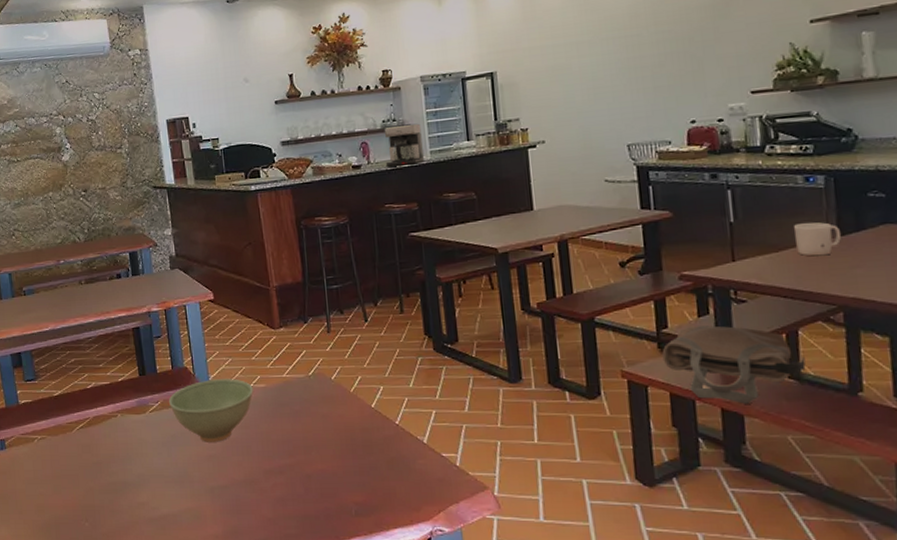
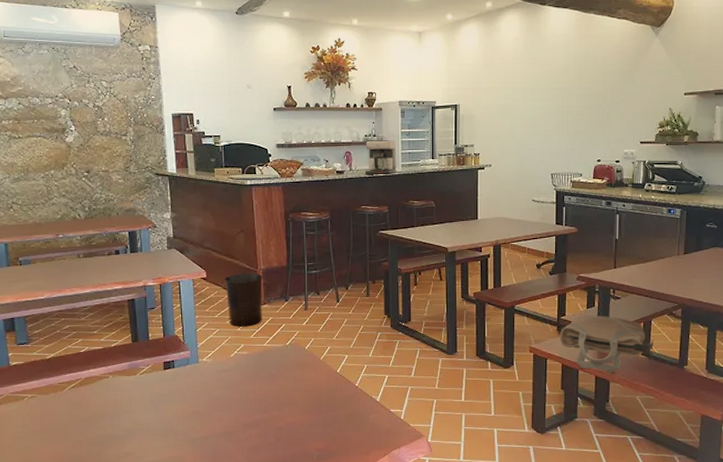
bowl: present [168,378,253,442] -> none [158,346,237,401]
waste bin: none [233,291,279,355] -> present [224,273,263,327]
mug: present [794,222,842,257] -> none [657,242,687,268]

